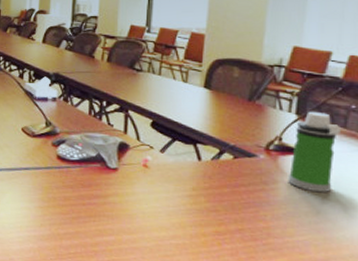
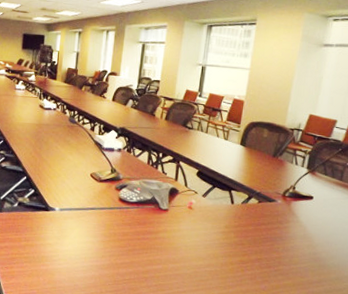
water bottle: present [288,111,342,193] -> none [297,166,339,231]

